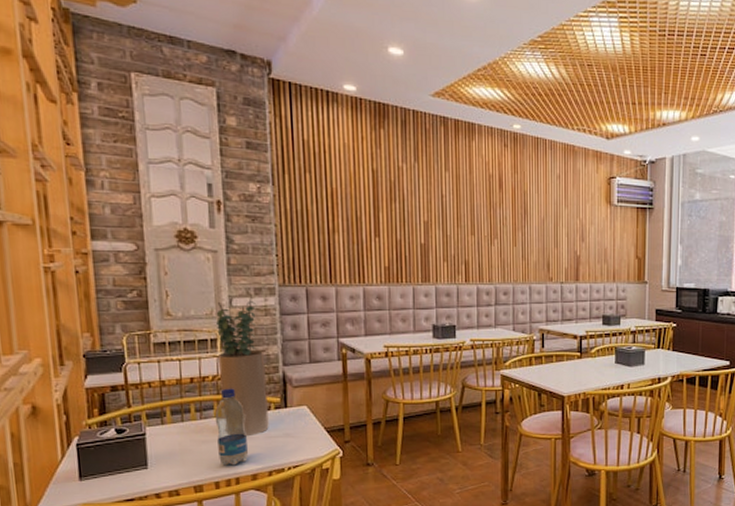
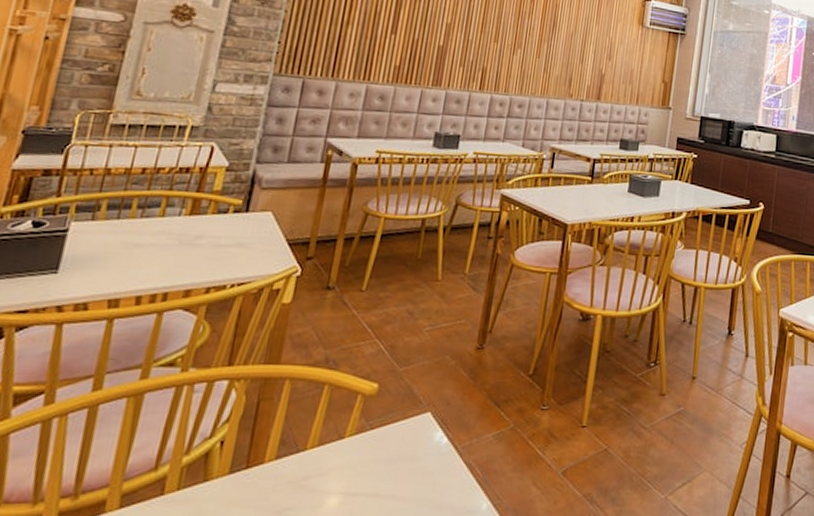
bottle: present [214,388,249,466] -> none [149,183,198,278]
vase: present [216,295,269,437] -> none [176,81,242,243]

